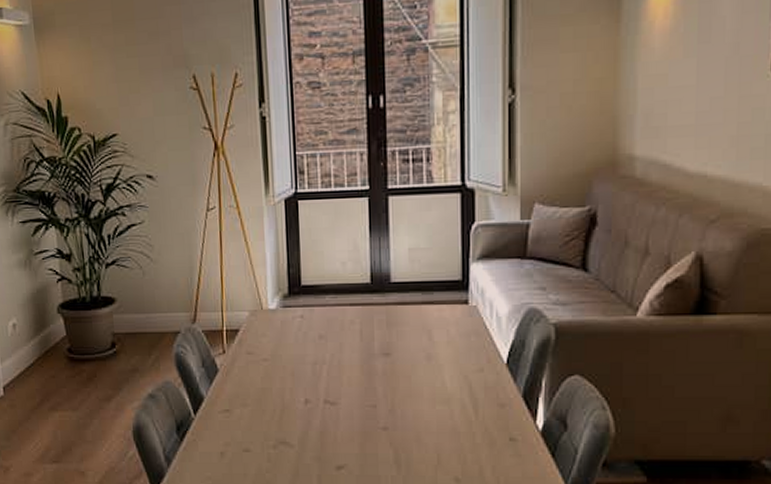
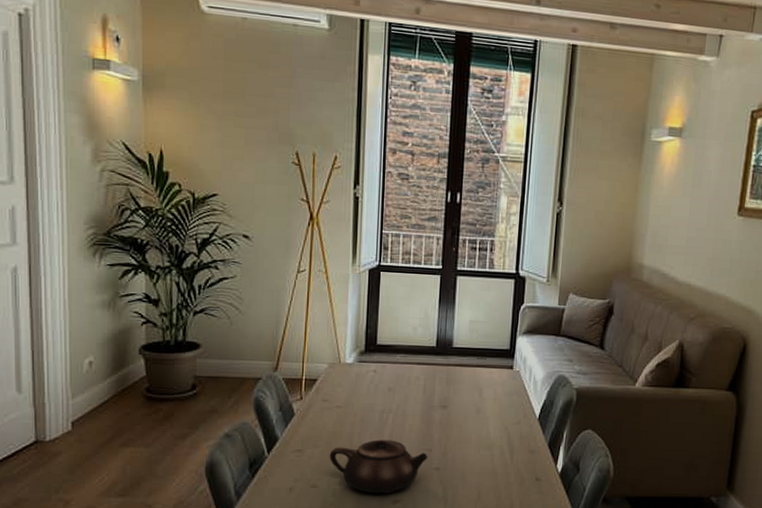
teapot: none [260,395,373,458] -> present [329,439,428,494]

